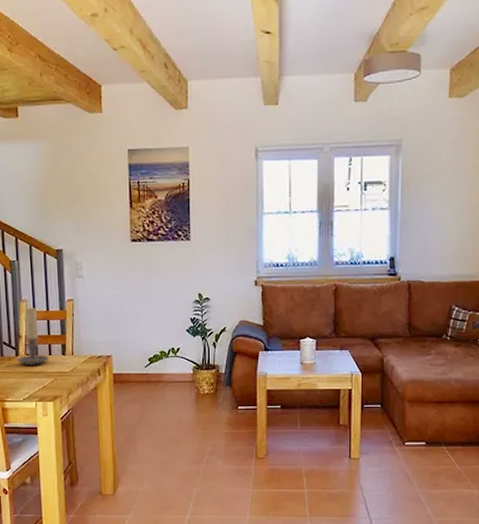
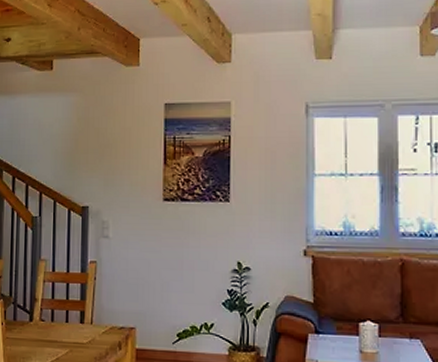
candle holder: present [17,307,49,365] -> none [31,267,66,333]

